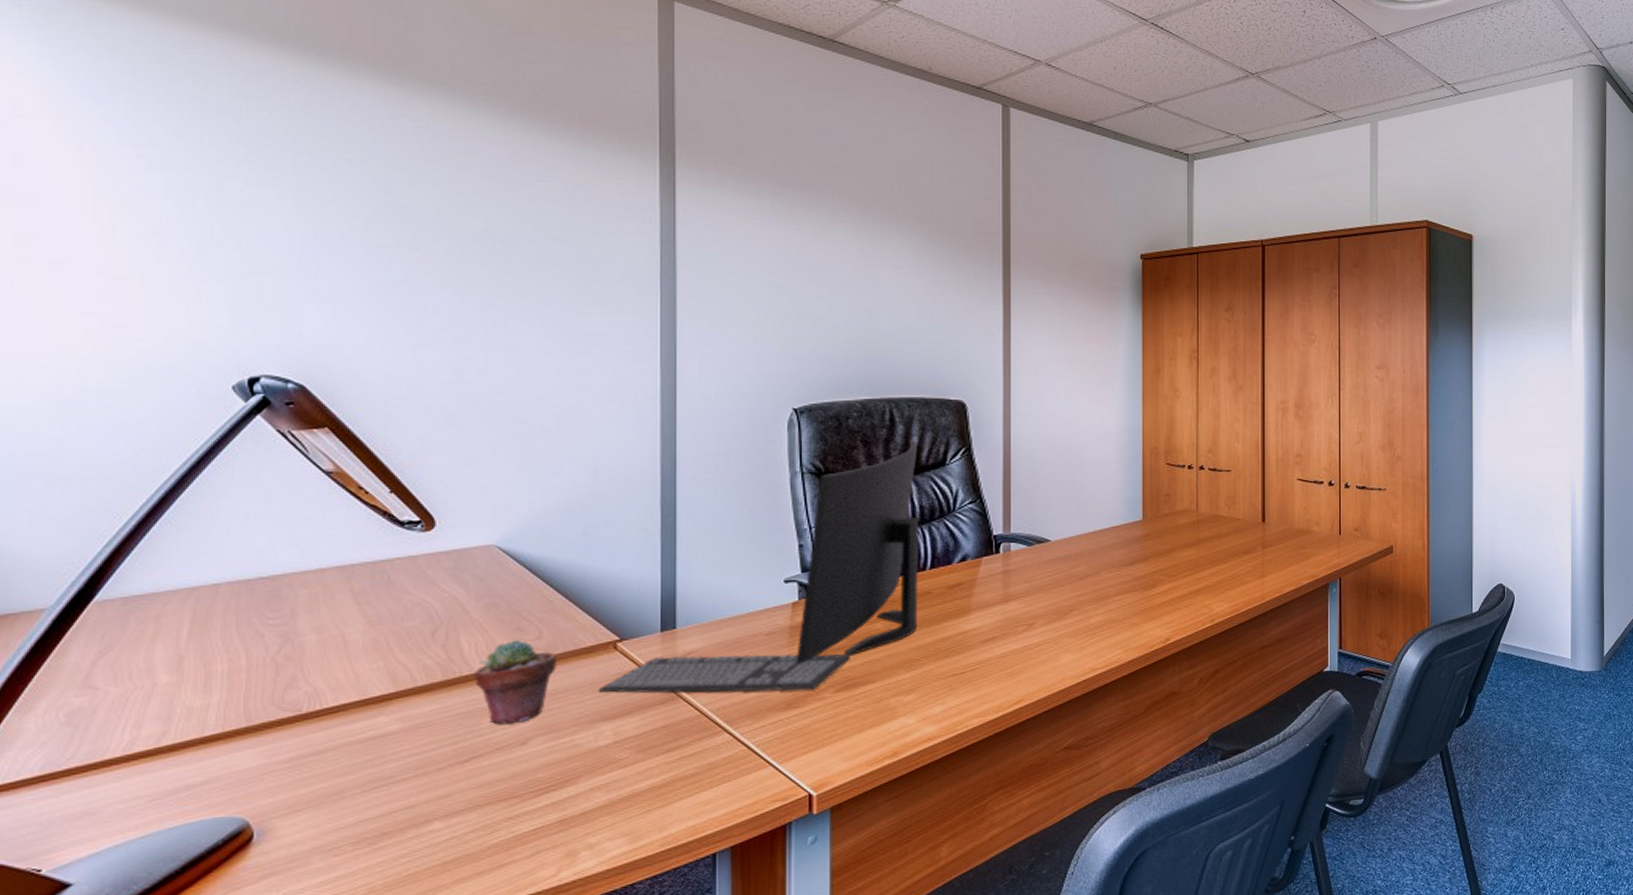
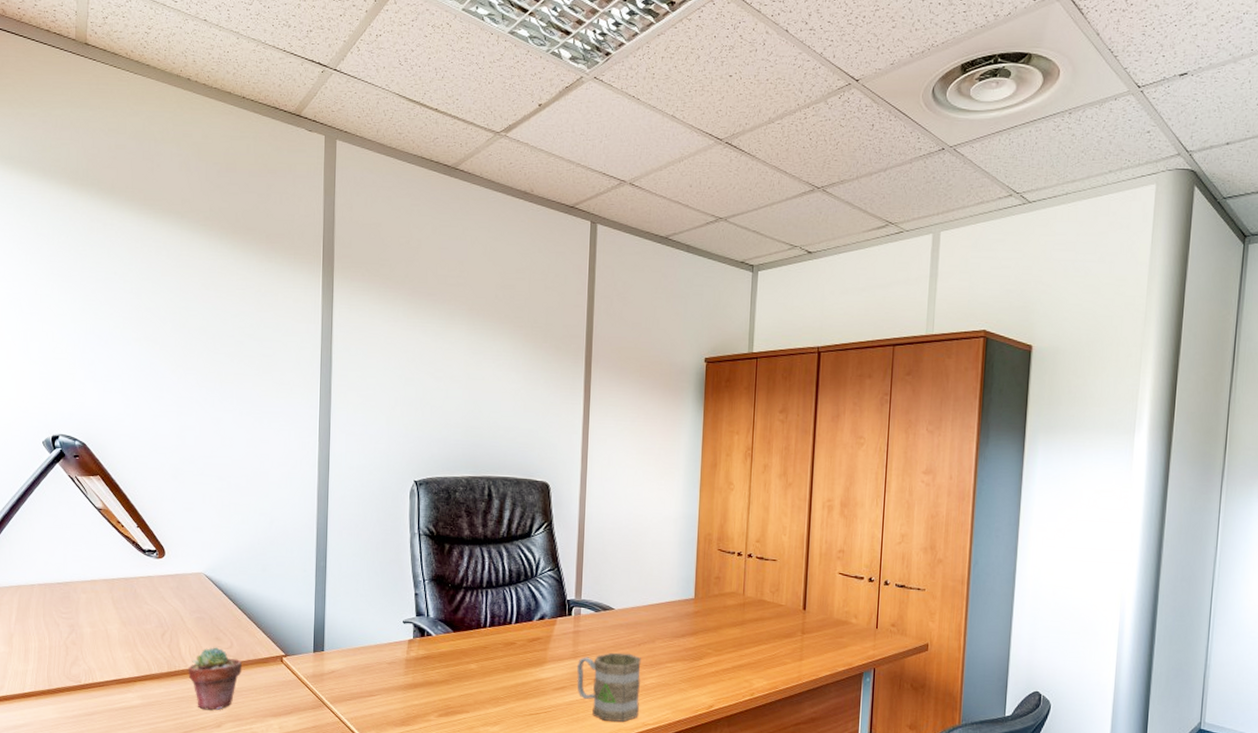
keyboard: present [598,654,850,693] -> none [269,672,450,712]
monitor: present [796,440,918,664] -> none [410,513,509,691]
mug: none [1009,590,1085,671] -> present [577,652,641,722]

